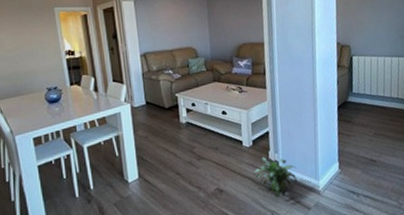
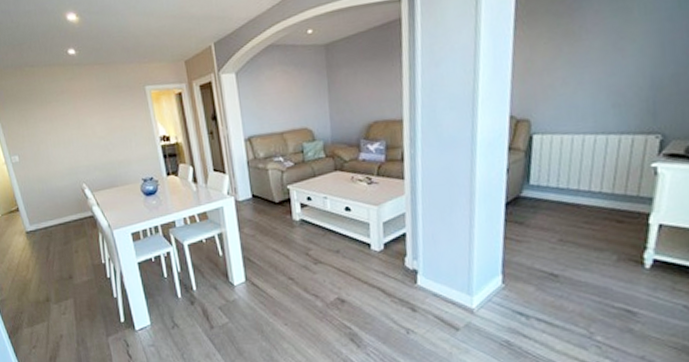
potted plant: present [253,157,298,199] -> none [384,264,443,314]

